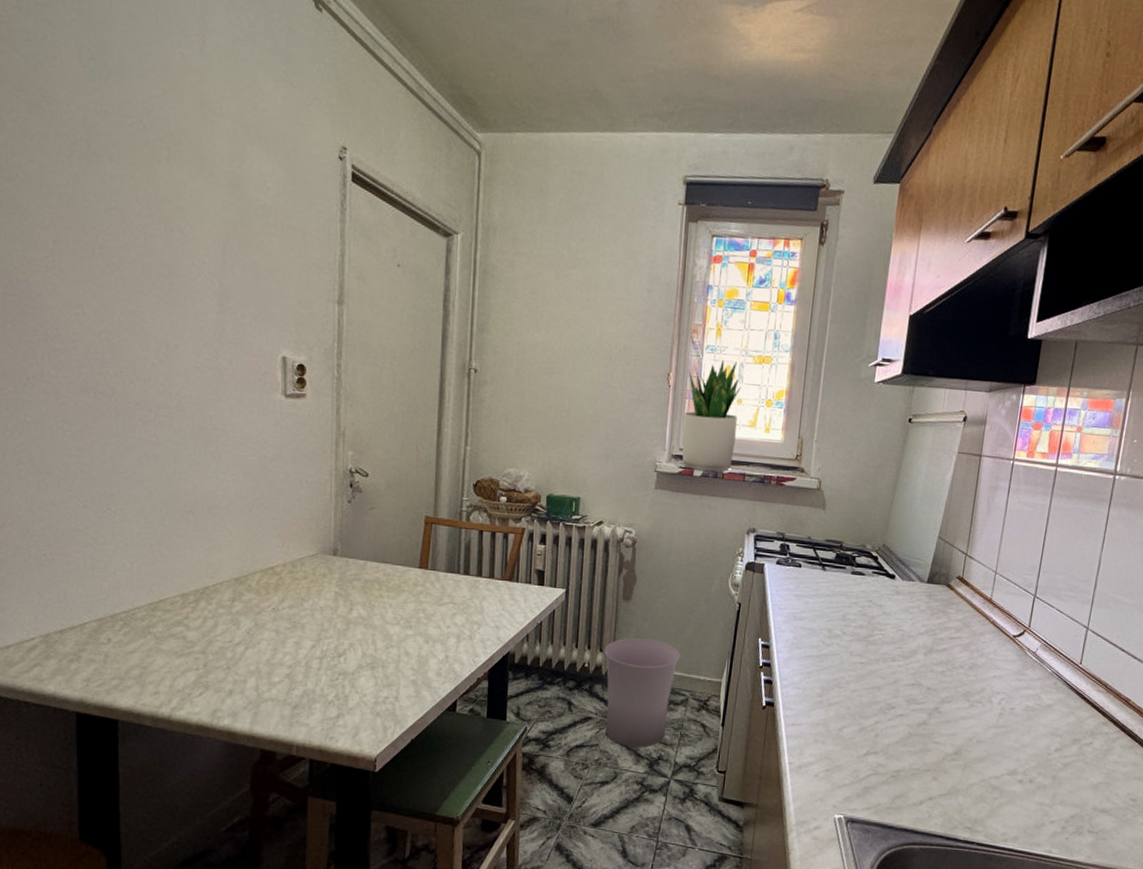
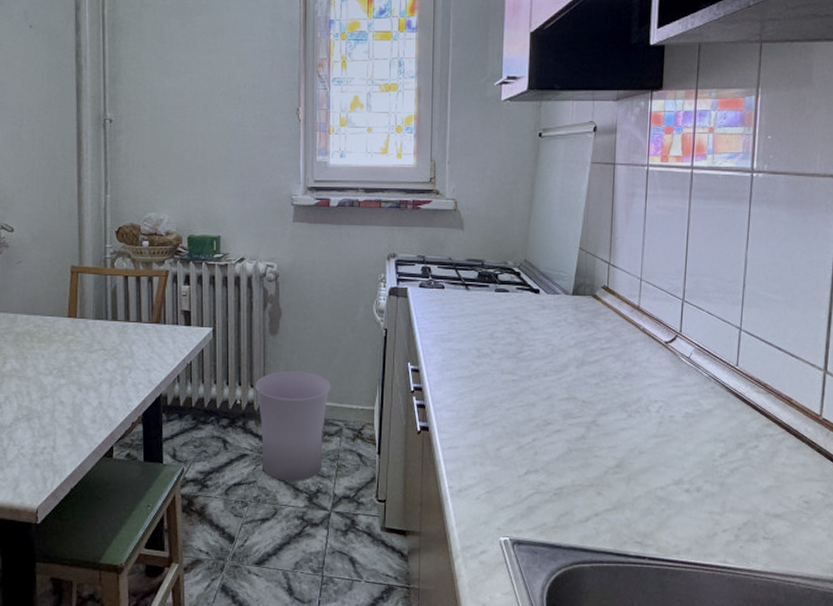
planter: present [682,360,741,472] -> none [315,91,370,200]

